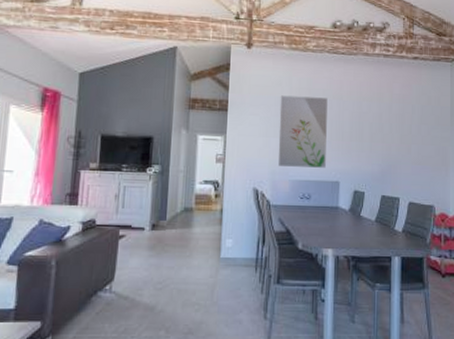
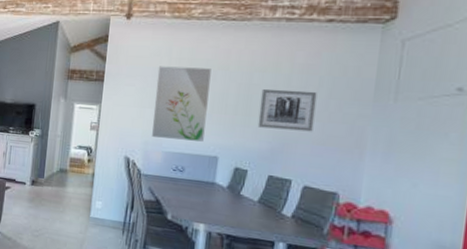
wall art: none [369,116,412,154] -> present [257,88,317,132]

